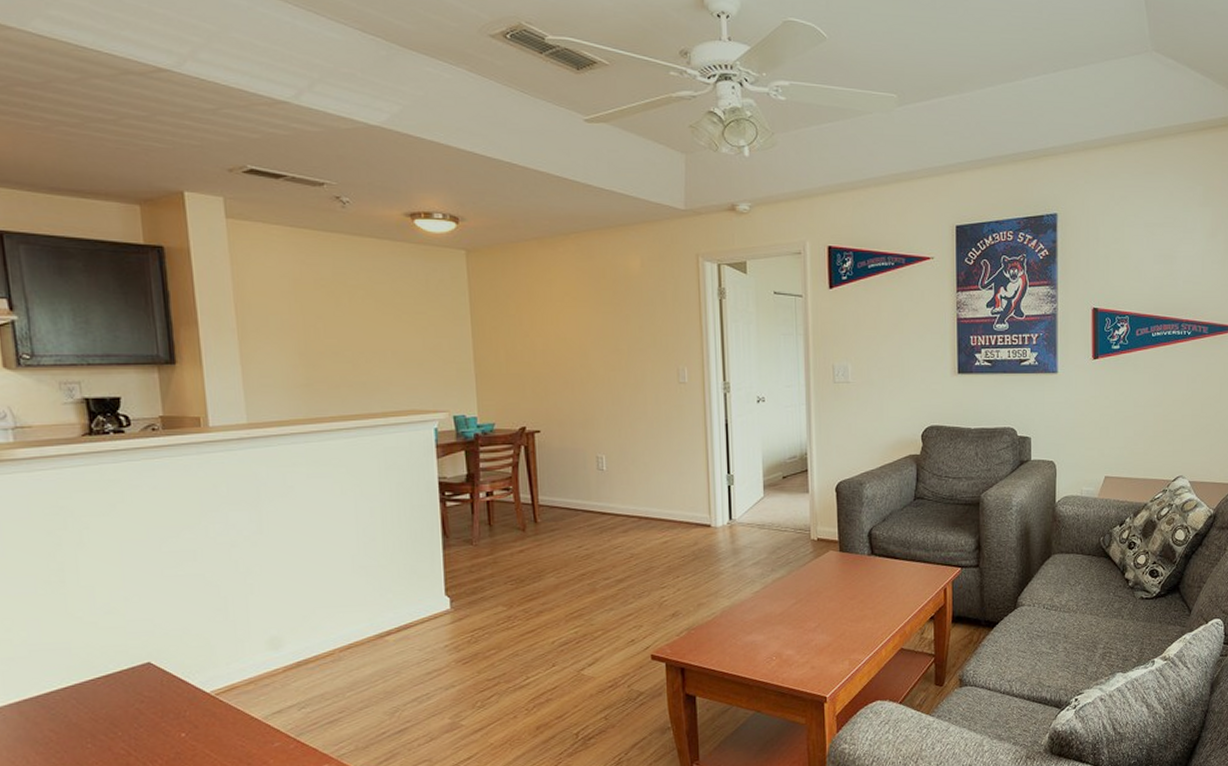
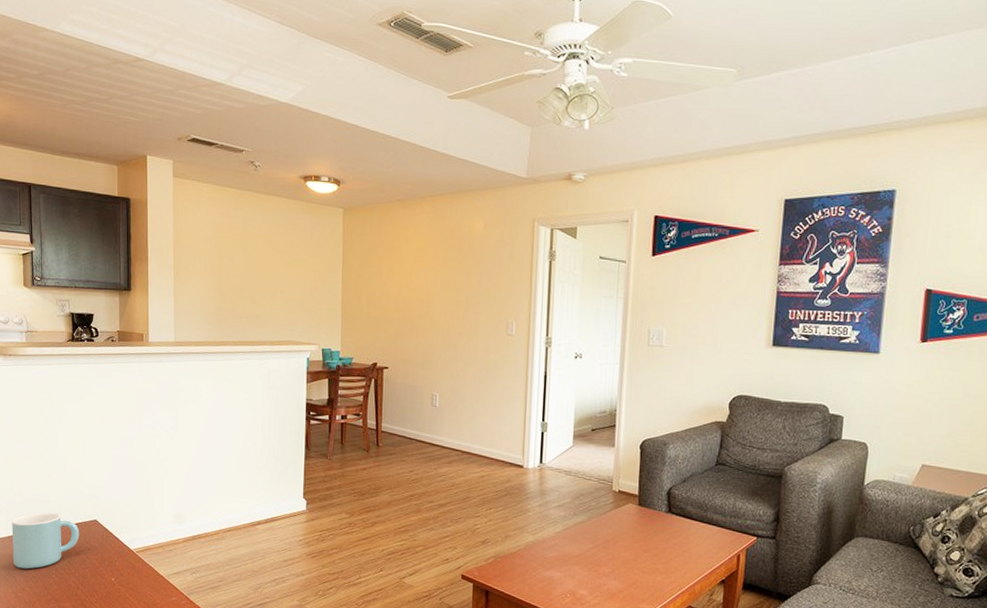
mug: none [13,662,126,744] -> present [12,512,80,569]

